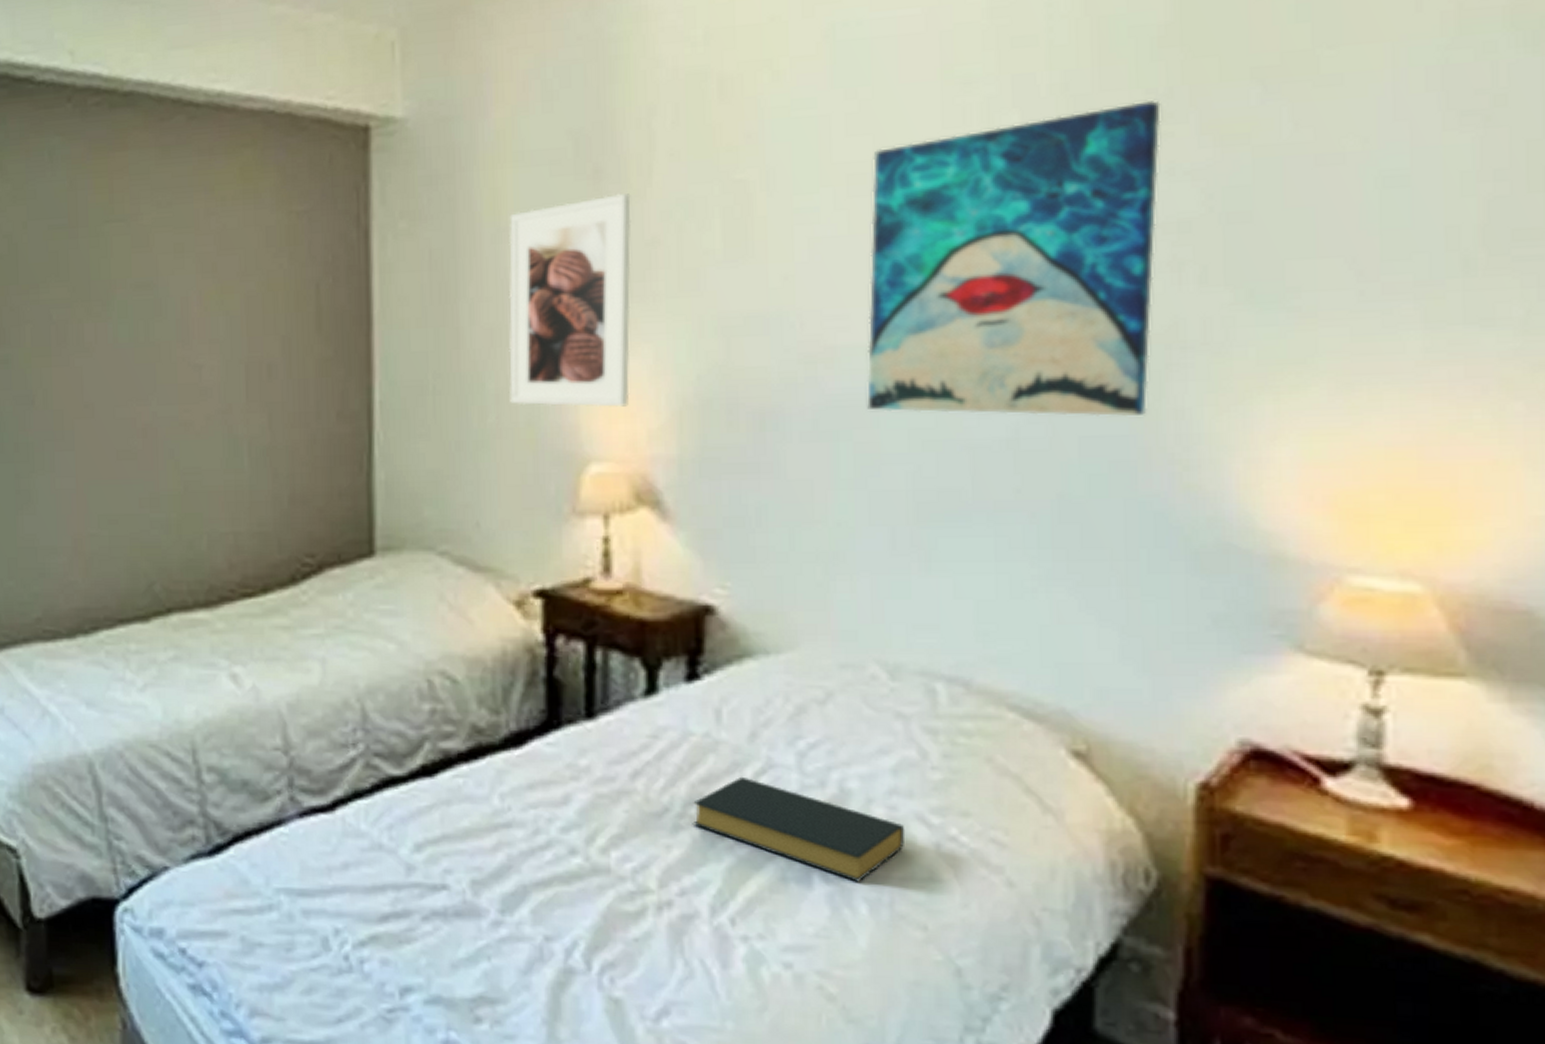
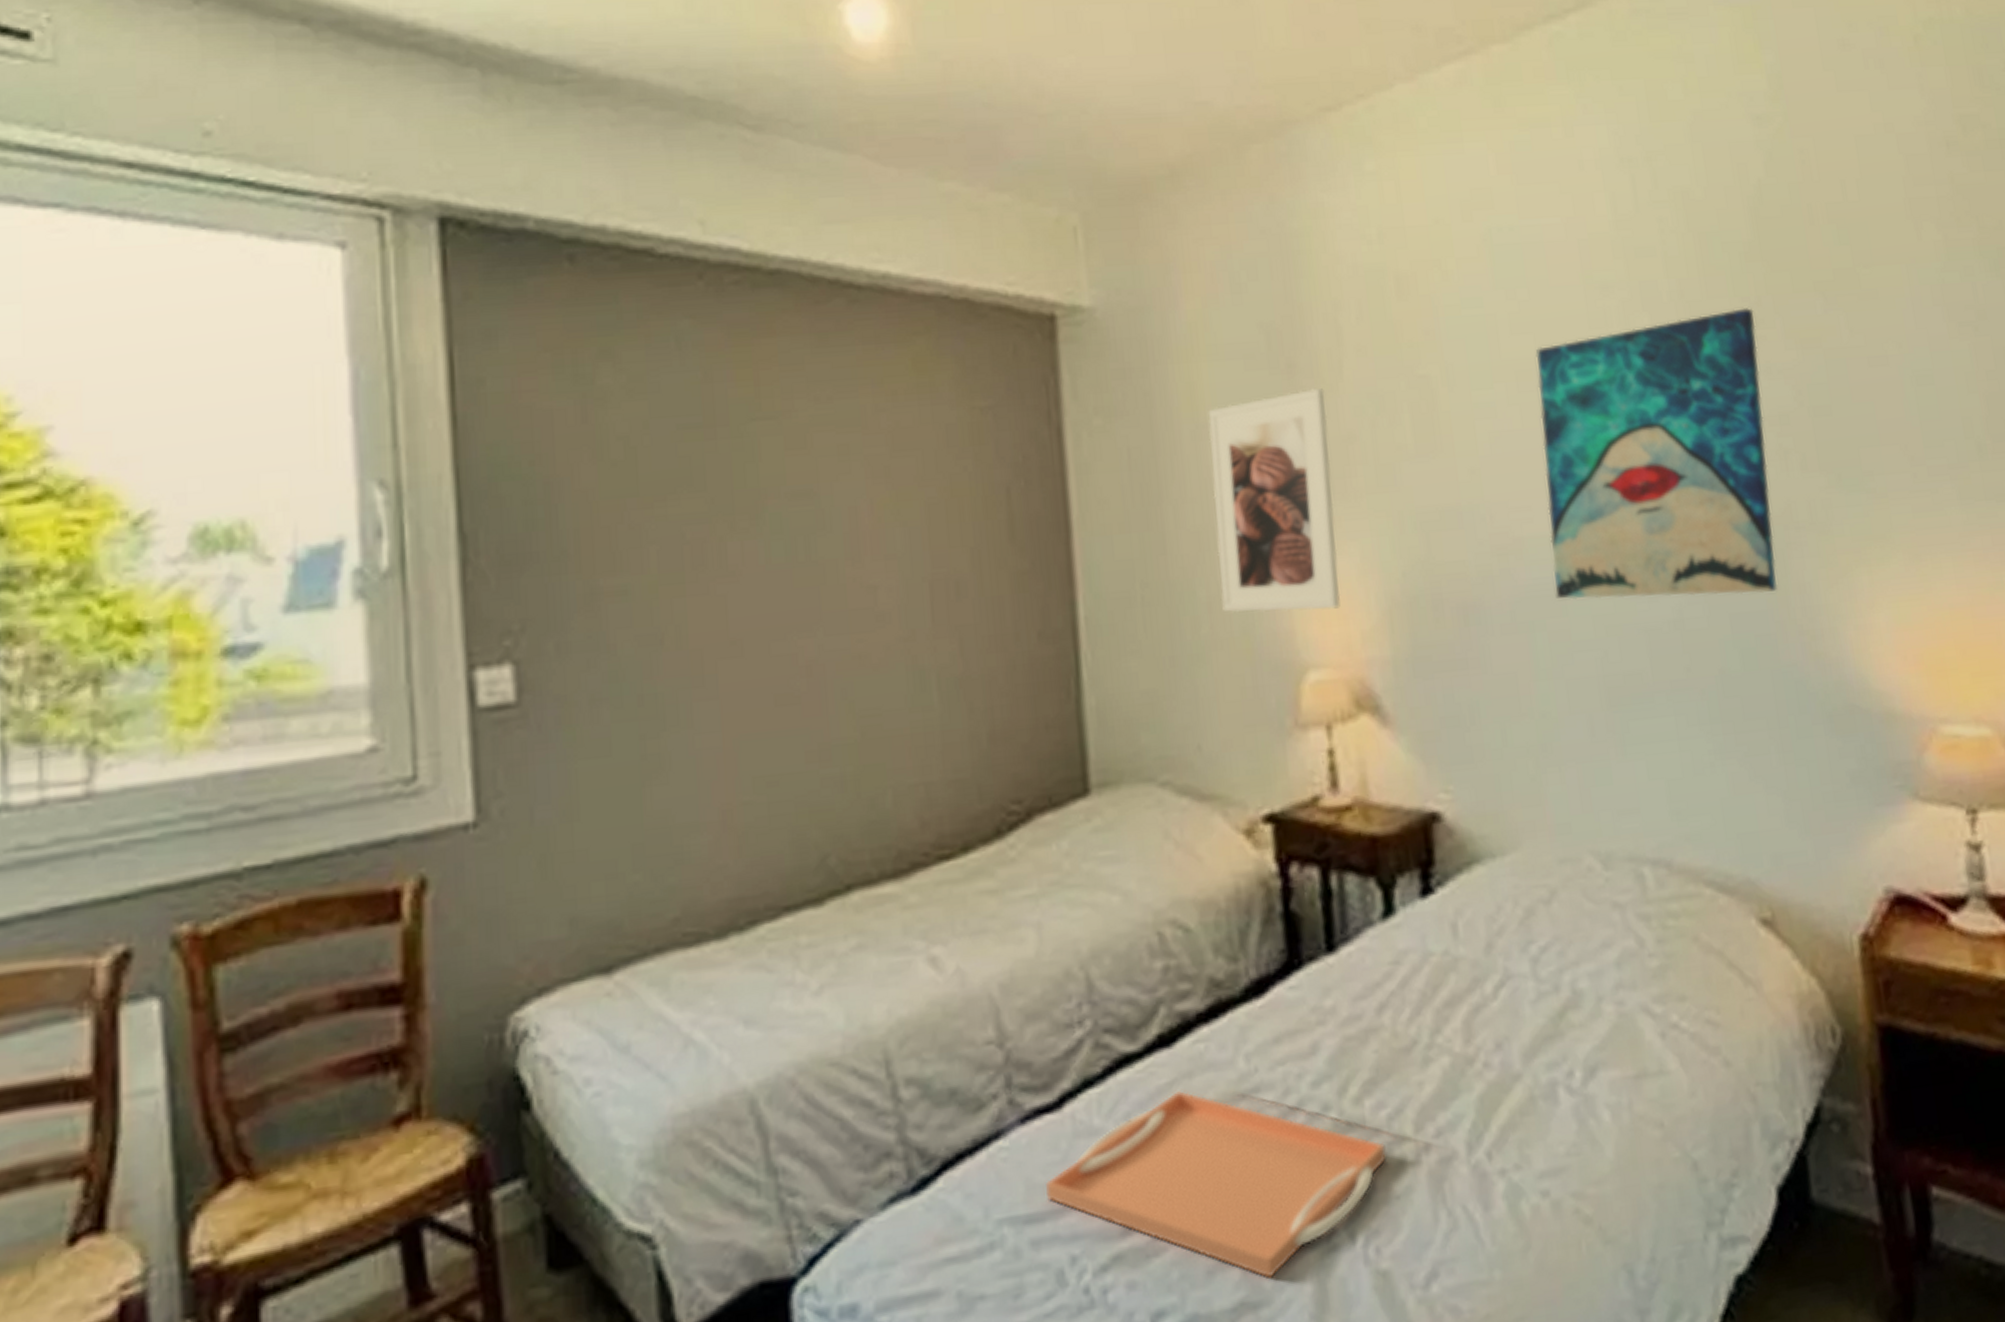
serving tray: none [317,814,628,982] -> present [1046,1090,1387,1278]
hardback book: present [692,776,906,882] -> none [1439,992,1635,1089]

